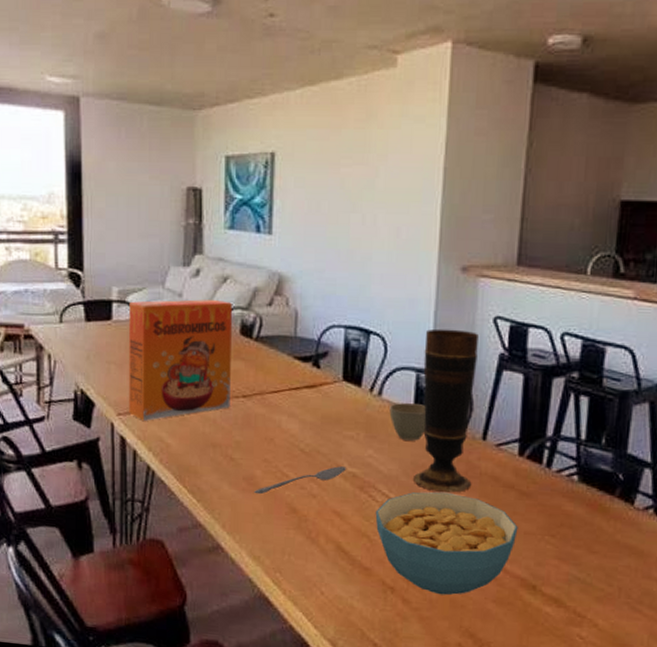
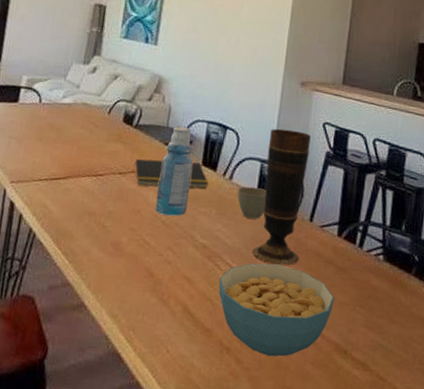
cereal box: present [129,299,232,421] -> none [21,88,119,189]
spoon: present [254,466,346,495] -> none [119,237,198,259]
notepad: none [259,377,353,409] -> present [133,158,209,189]
bottle: none [291,334,332,443] -> present [155,126,193,216]

